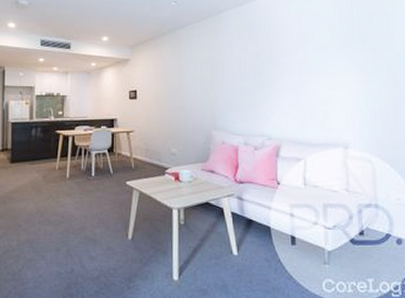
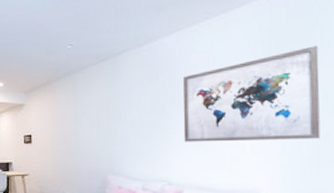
wall art: none [279,11,396,98] -> present [183,45,321,142]

